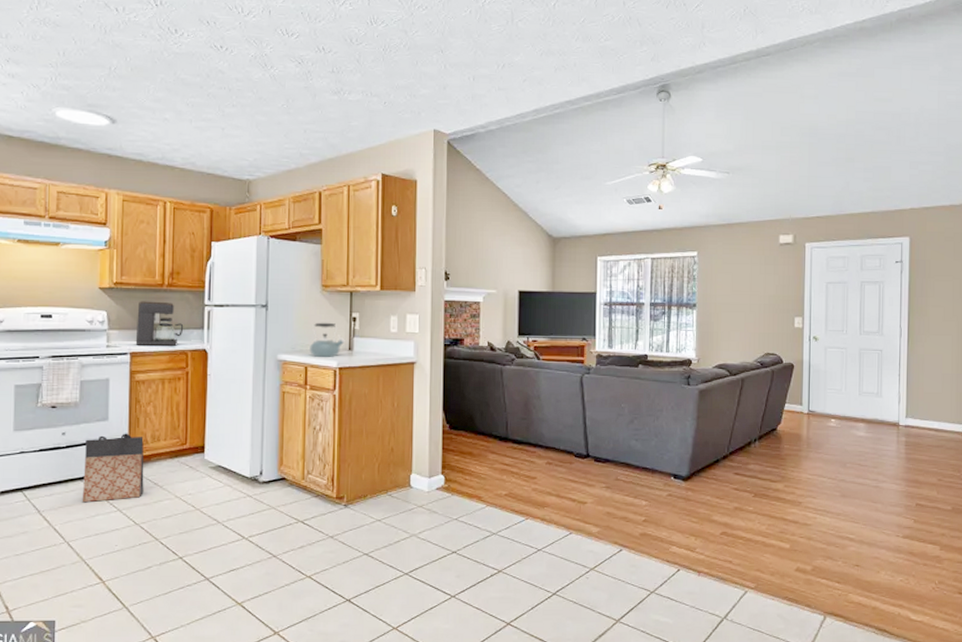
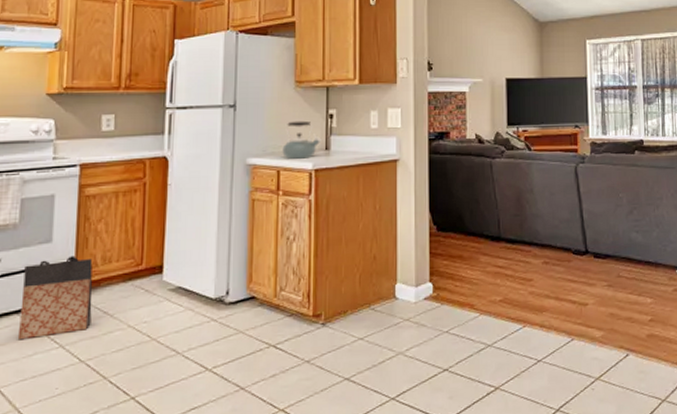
coffee maker: present [135,301,184,346] -> none [86,106,142,156]

